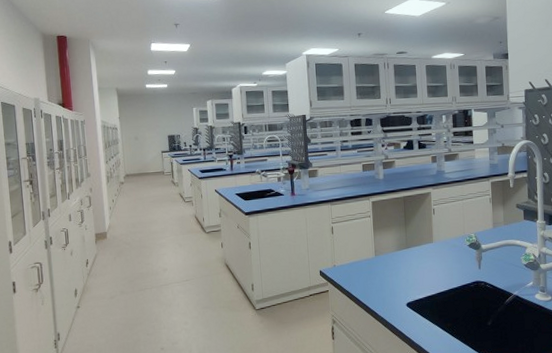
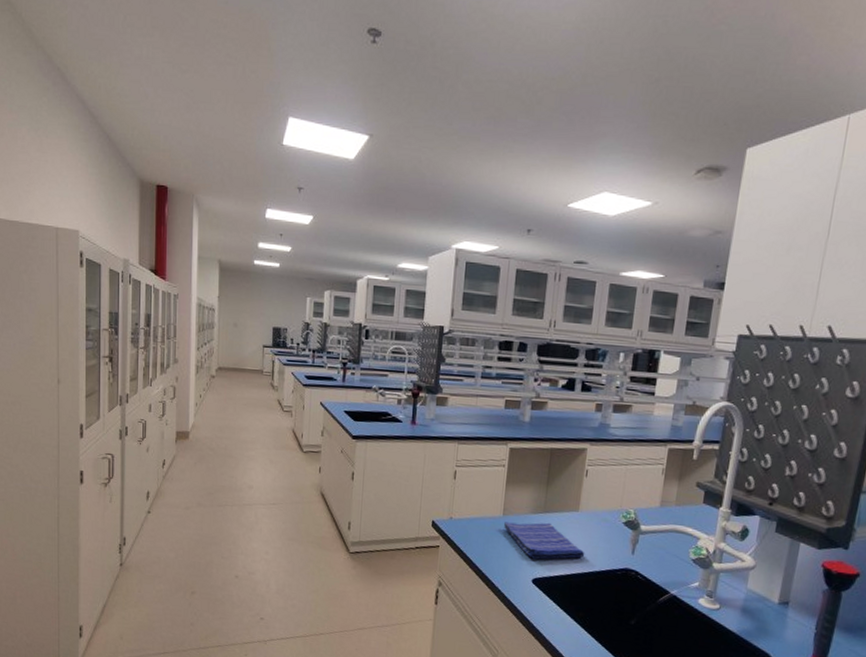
dish towel: none [377,255,444,288] -> present [504,522,585,560]

